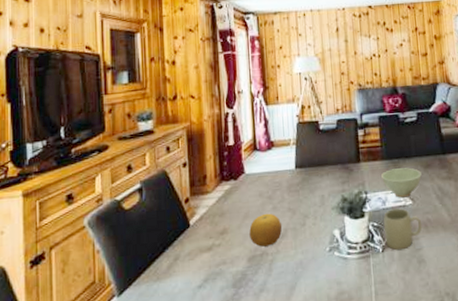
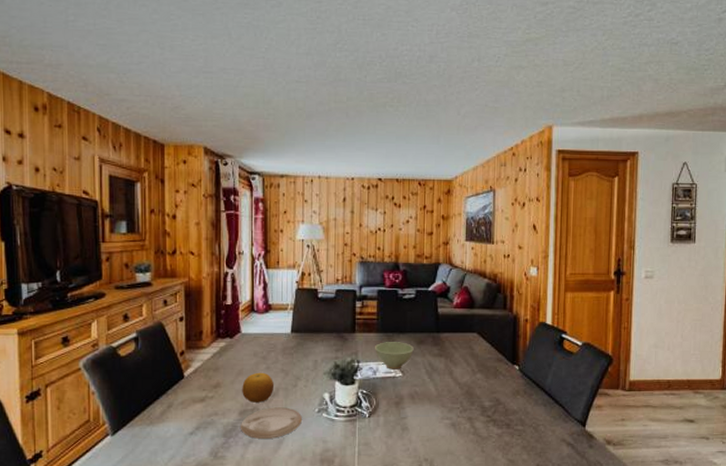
plate: none [250,249,313,287] -> present [241,407,302,439]
mug: present [383,208,422,251] -> none [372,379,409,417]

